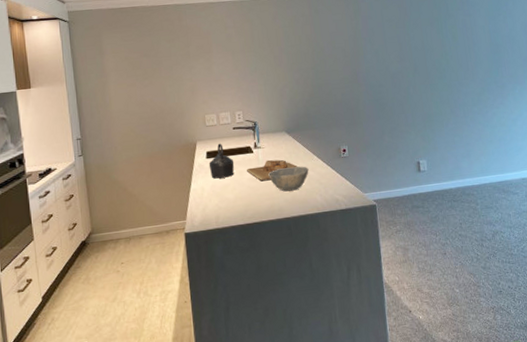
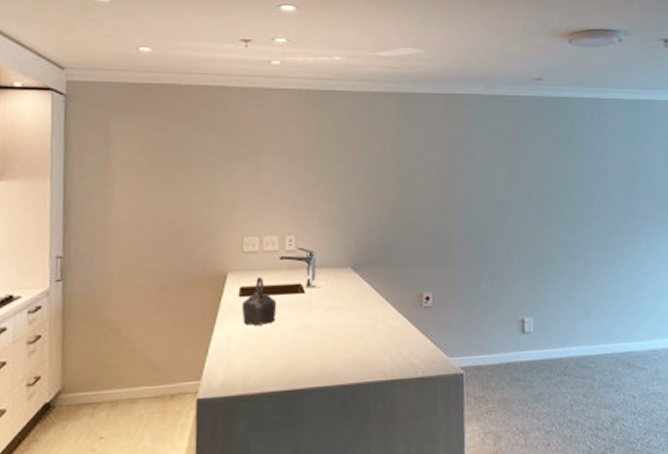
cutting board: present [247,159,298,181] -> none [294,304,364,332]
bowl: present [268,166,309,192] -> none [323,315,378,349]

